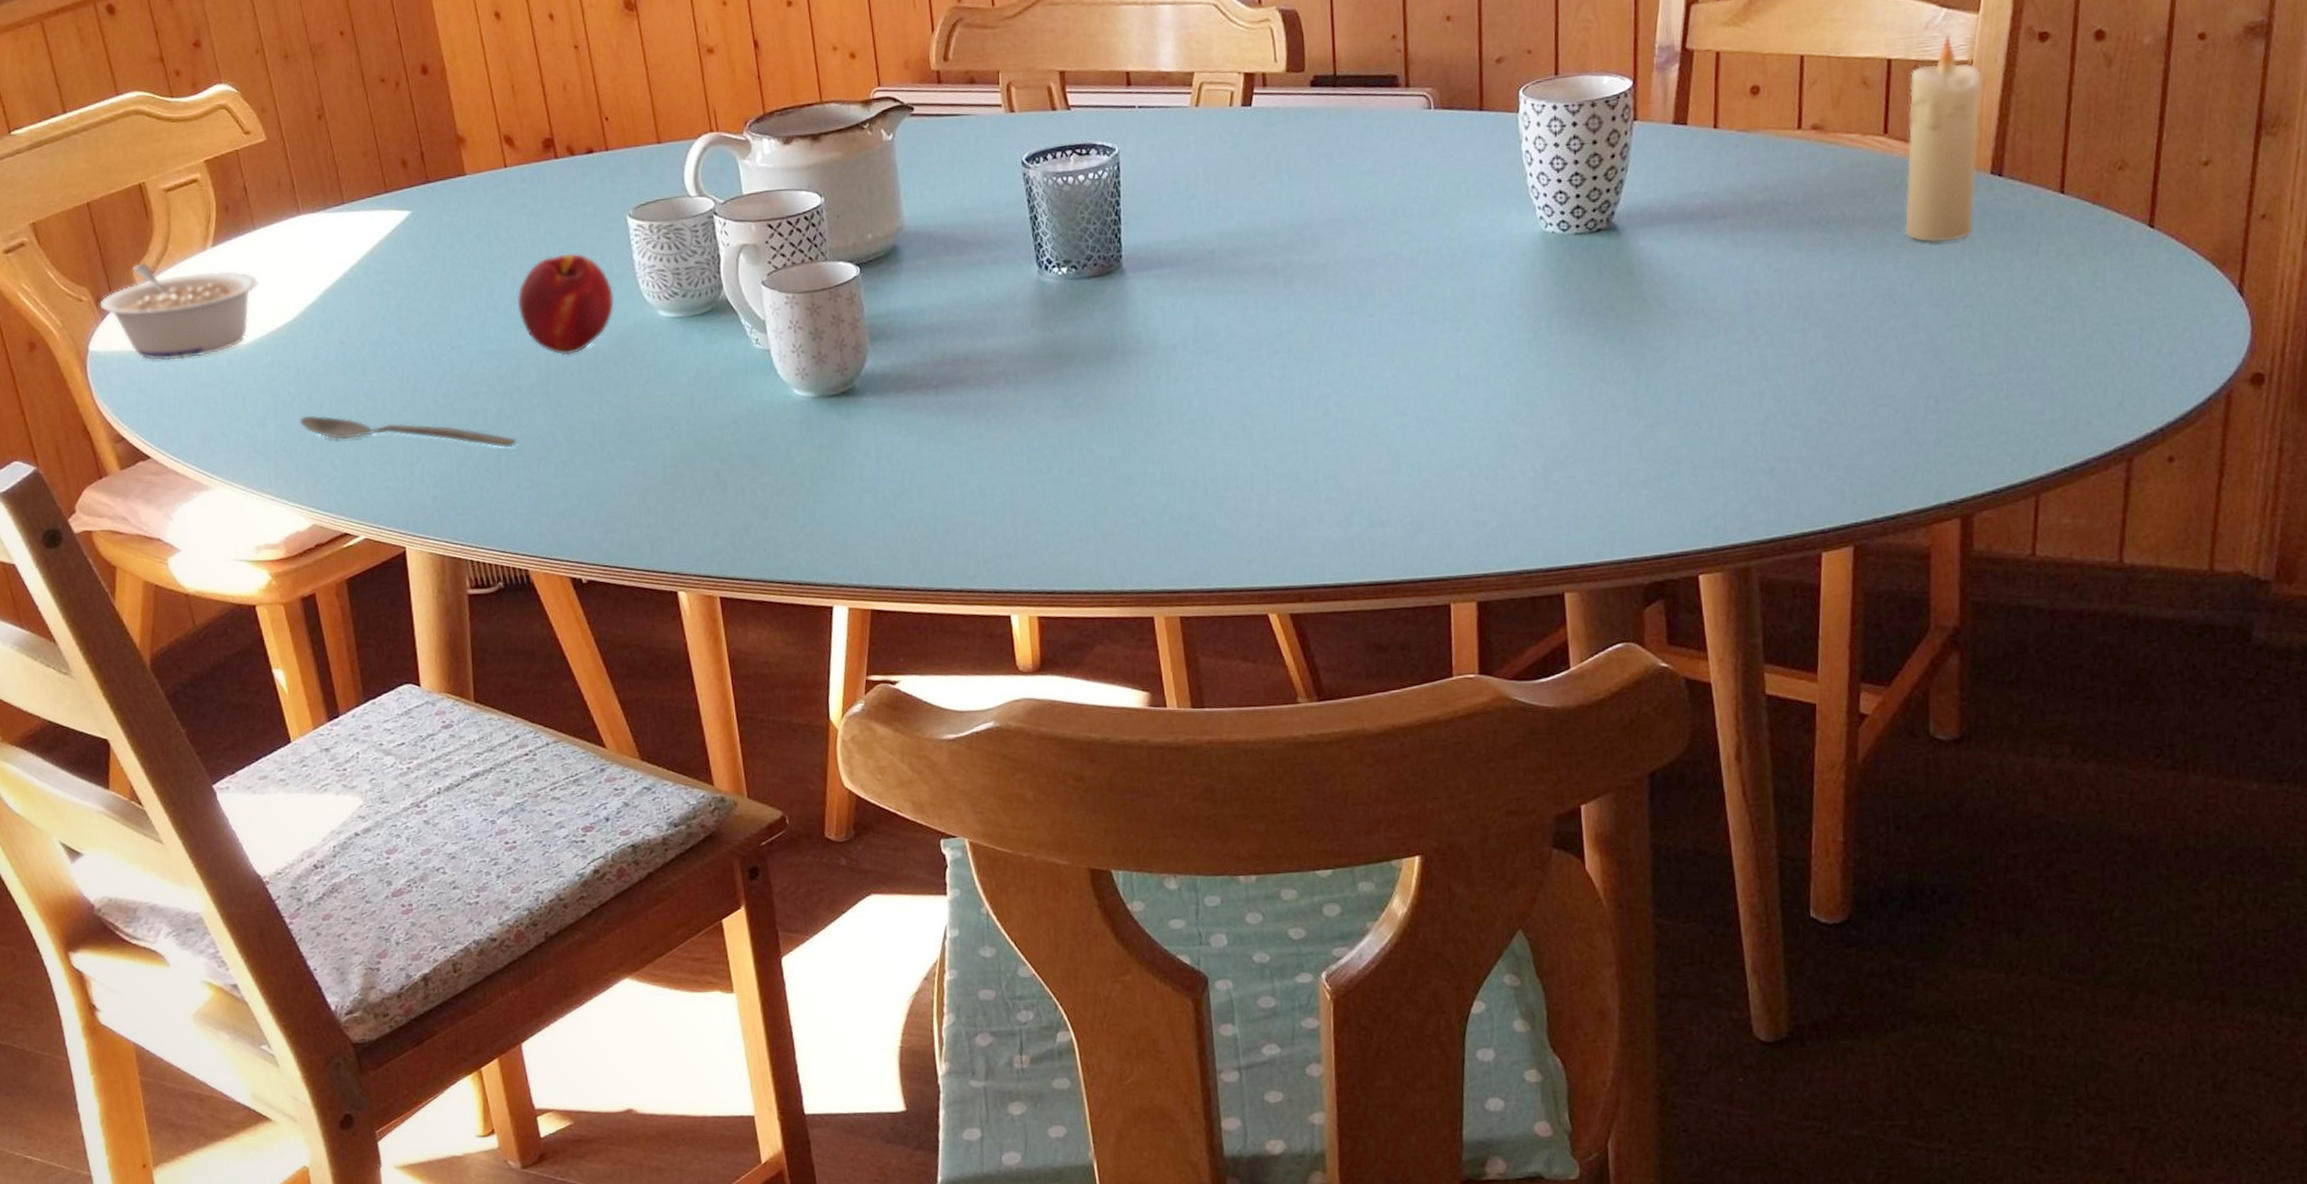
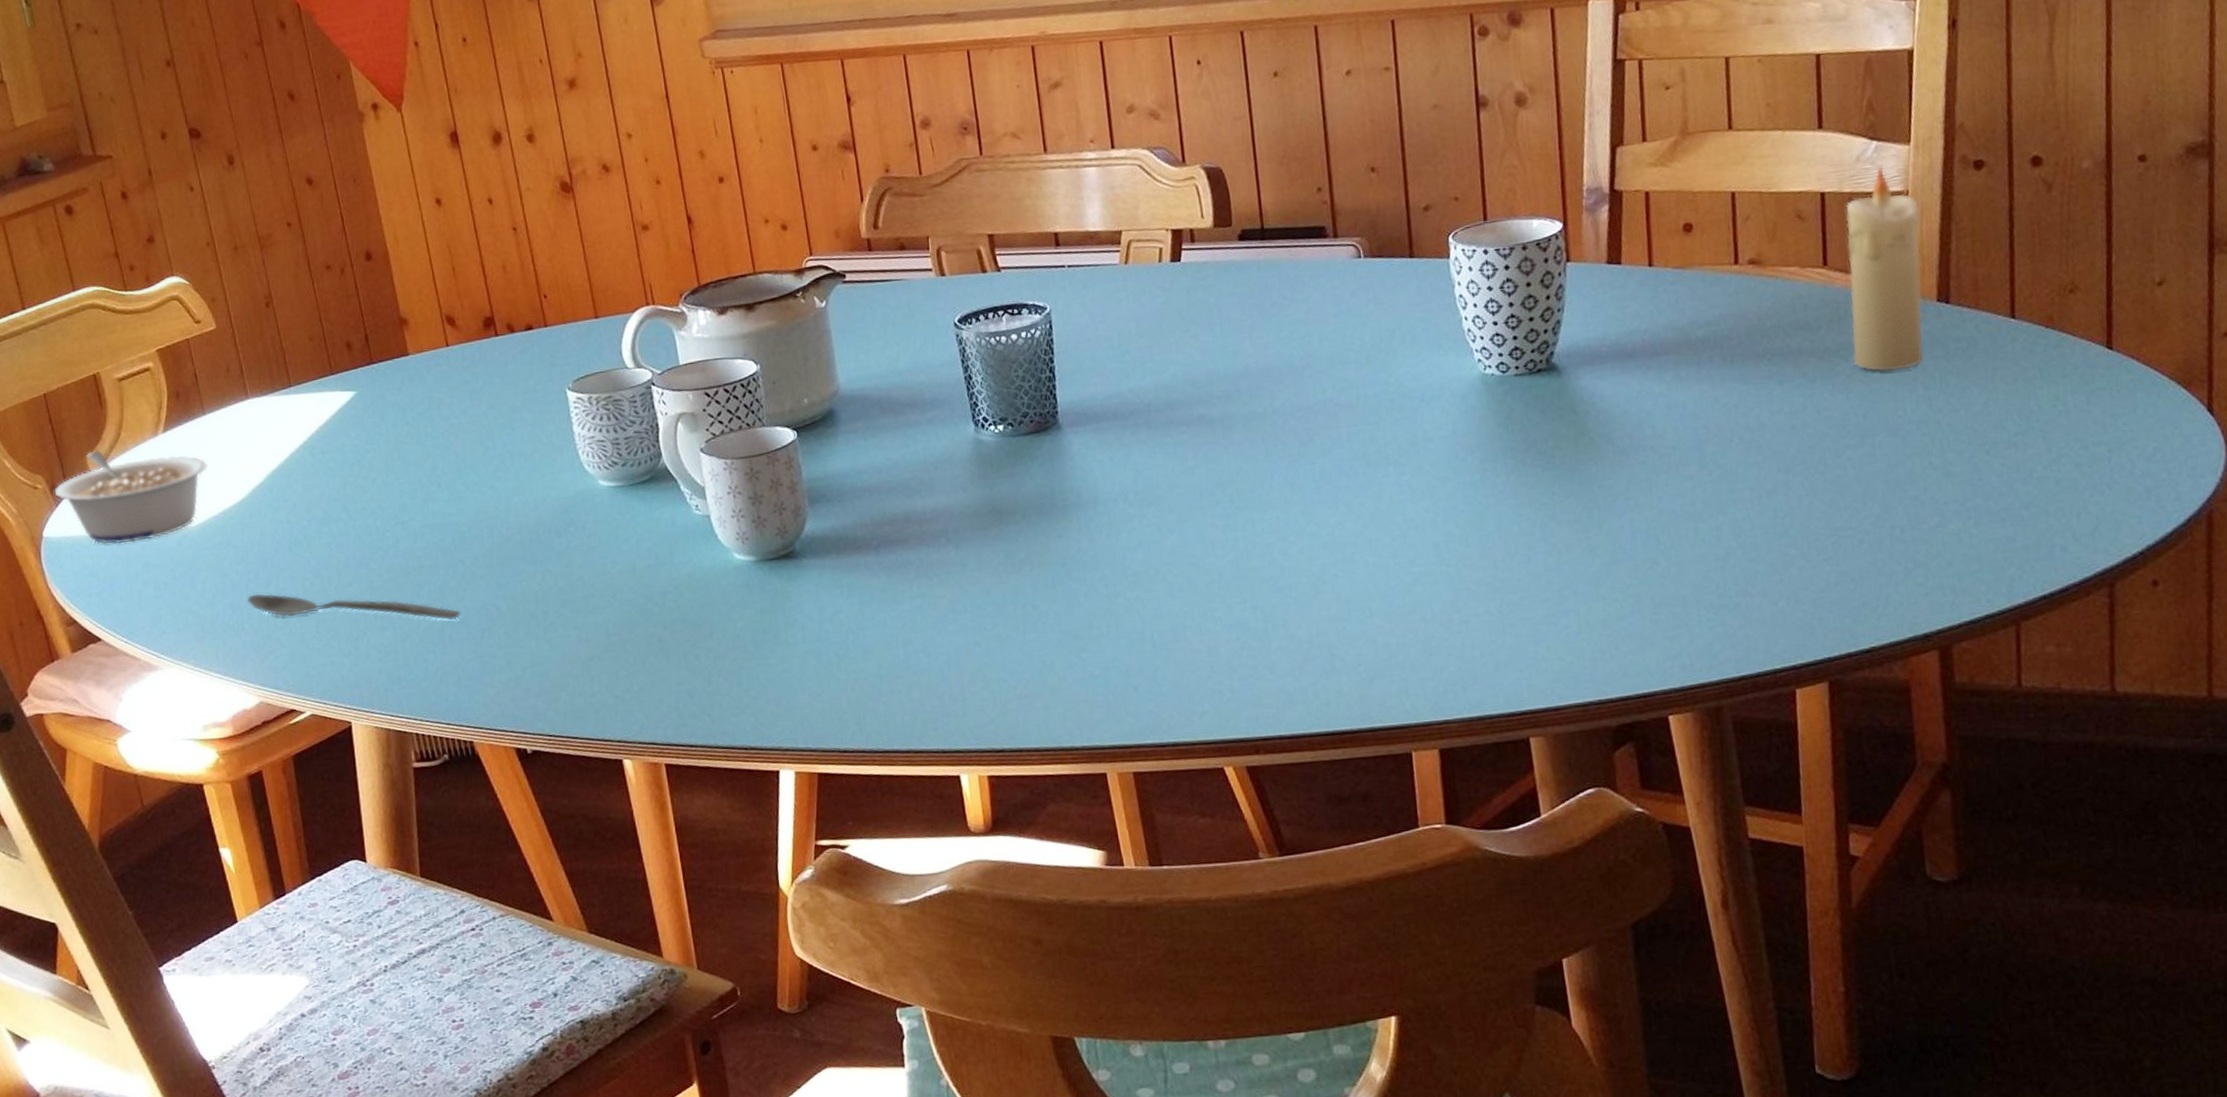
peach: present [517,253,614,355] -> none [460,427,555,527]

